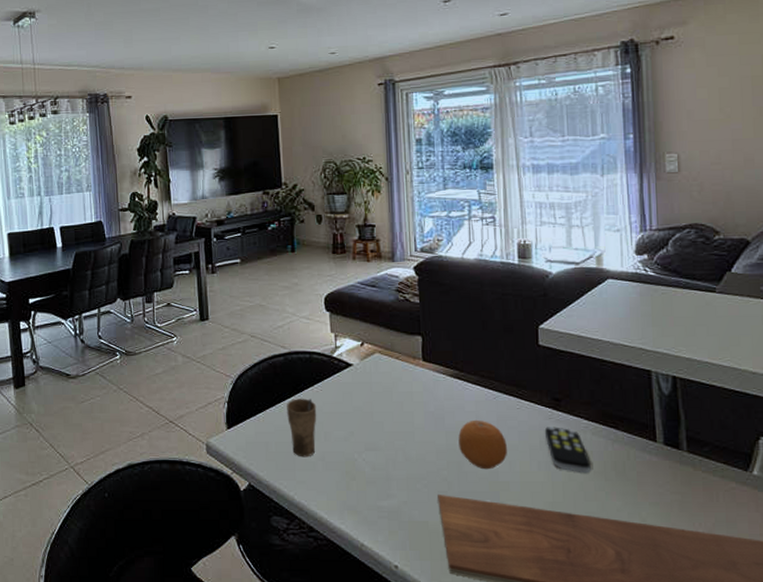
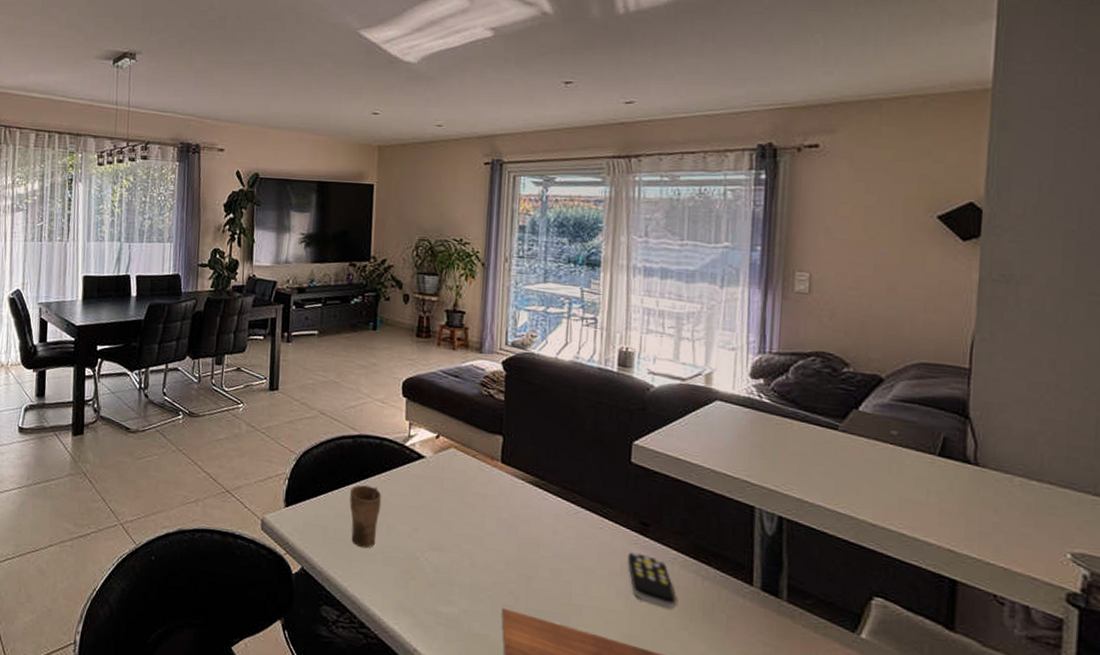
fruit: present [458,419,507,470] -> none [531,533,584,590]

